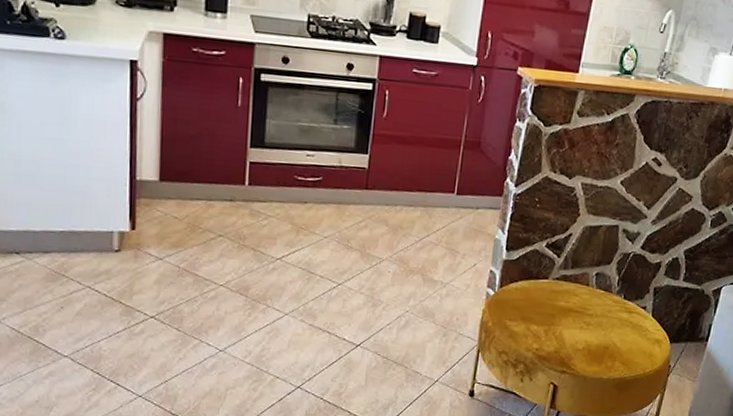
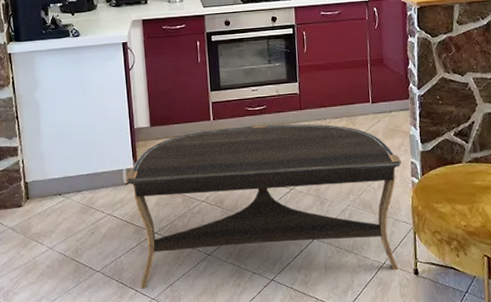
coffee table: none [117,197,480,390] -> present [126,123,402,288]

